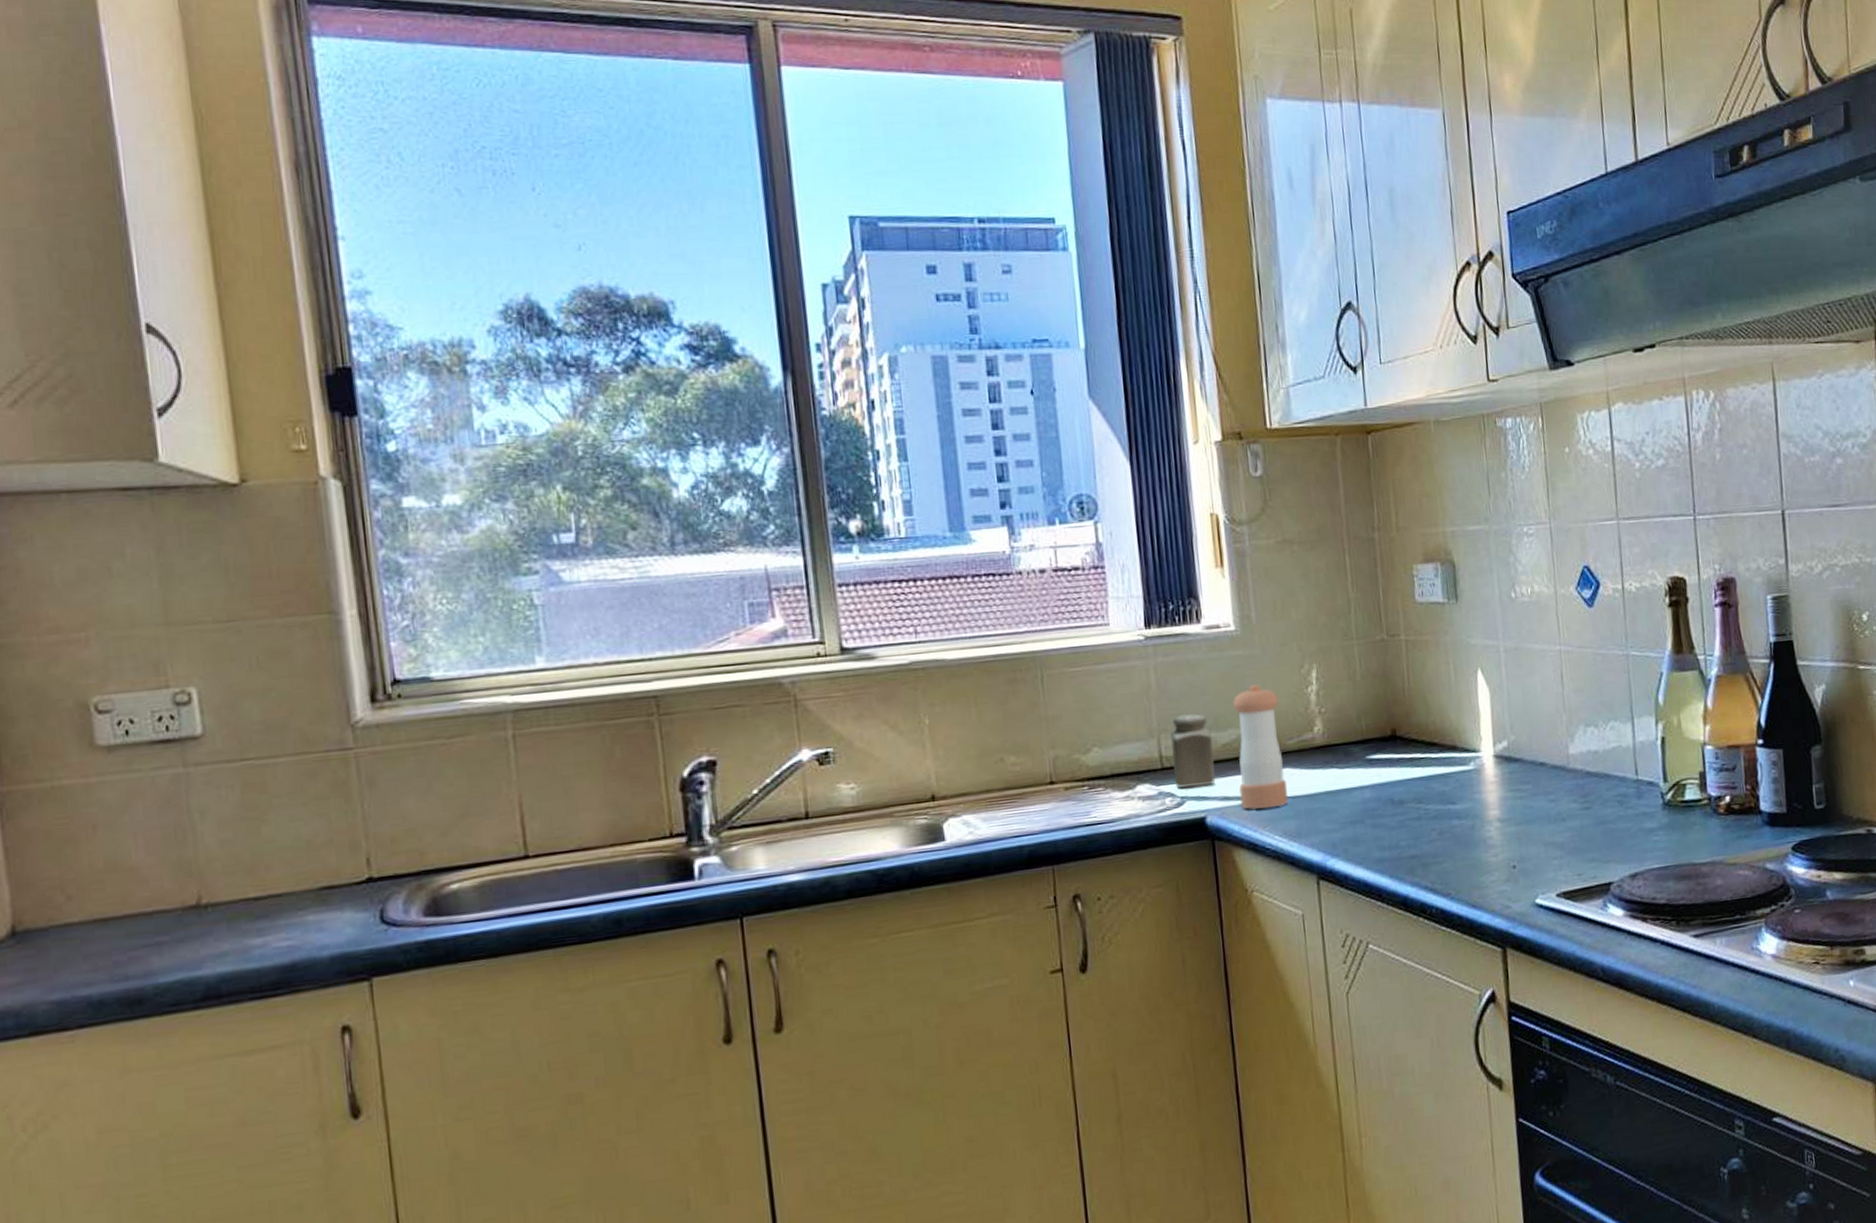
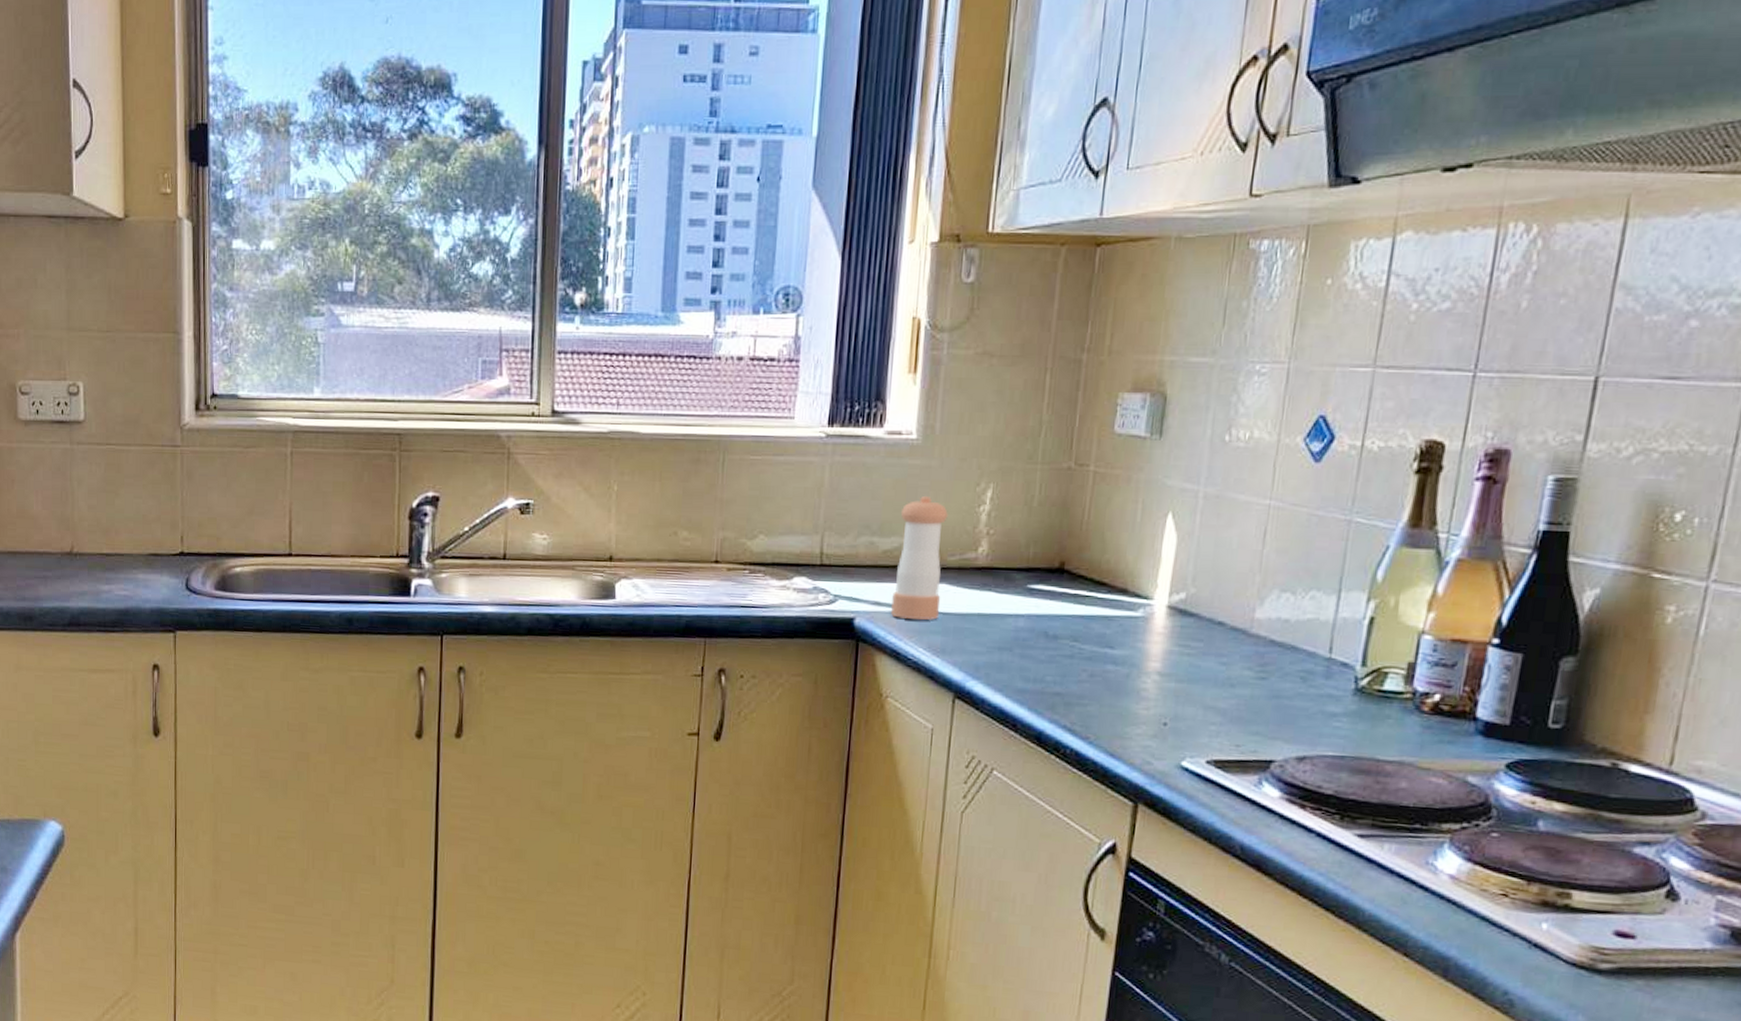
salt shaker: present [1170,714,1216,789] -> none [831,516,874,588]

